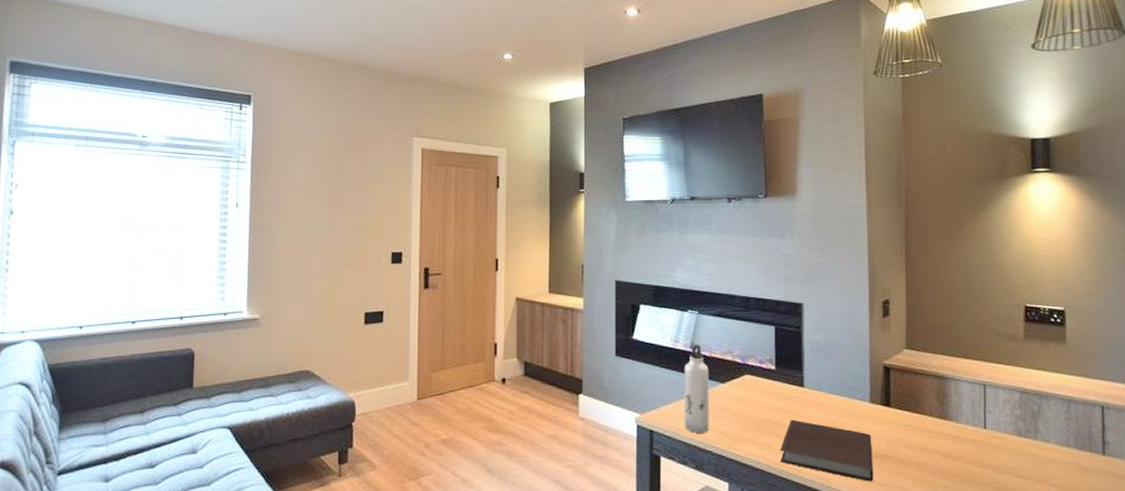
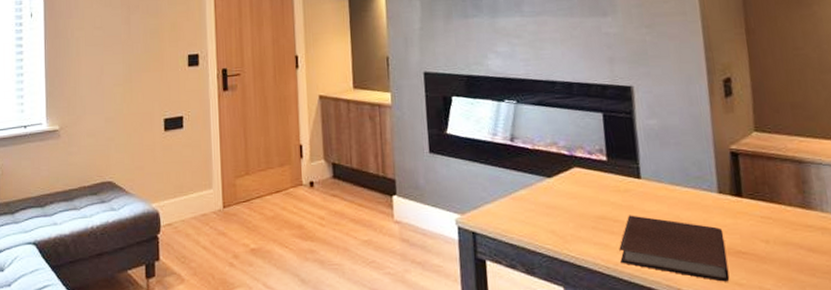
water bottle: present [684,344,710,433] -> none [505,136,538,234]

